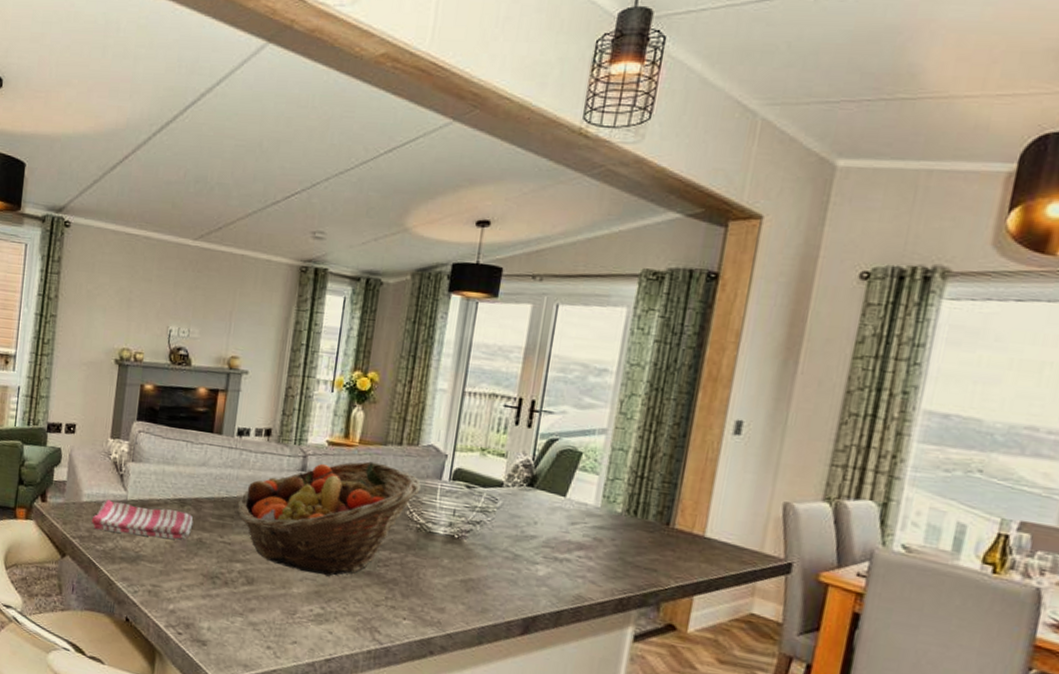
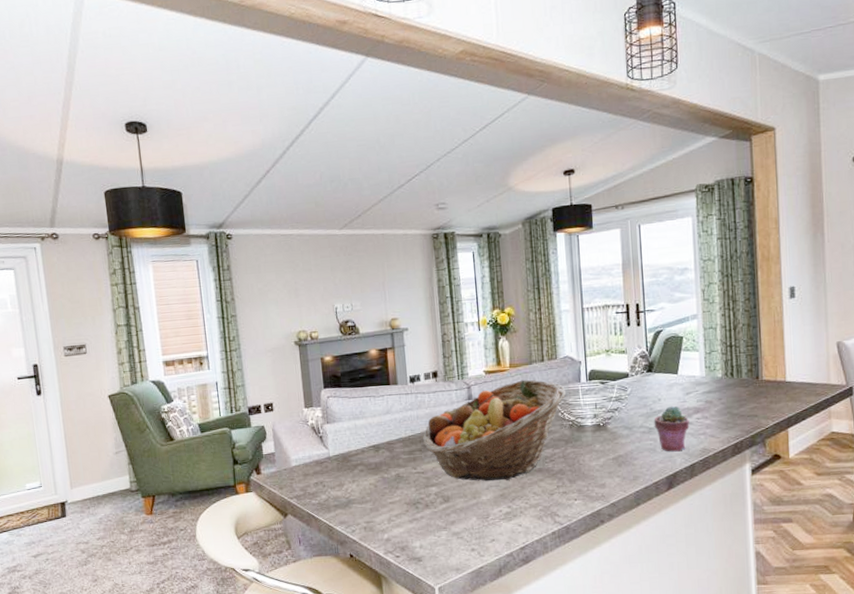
dish towel: present [91,499,194,539] -> none [303,455,389,488]
potted succulent: none [521,533,568,592] -> present [653,406,690,452]

